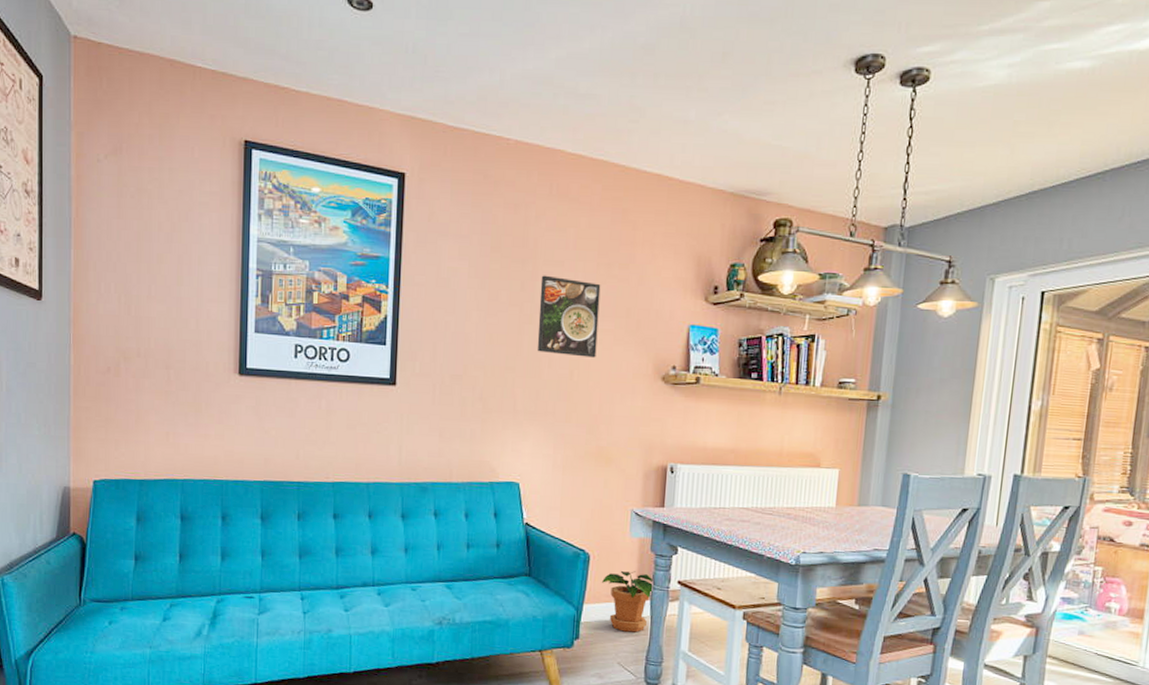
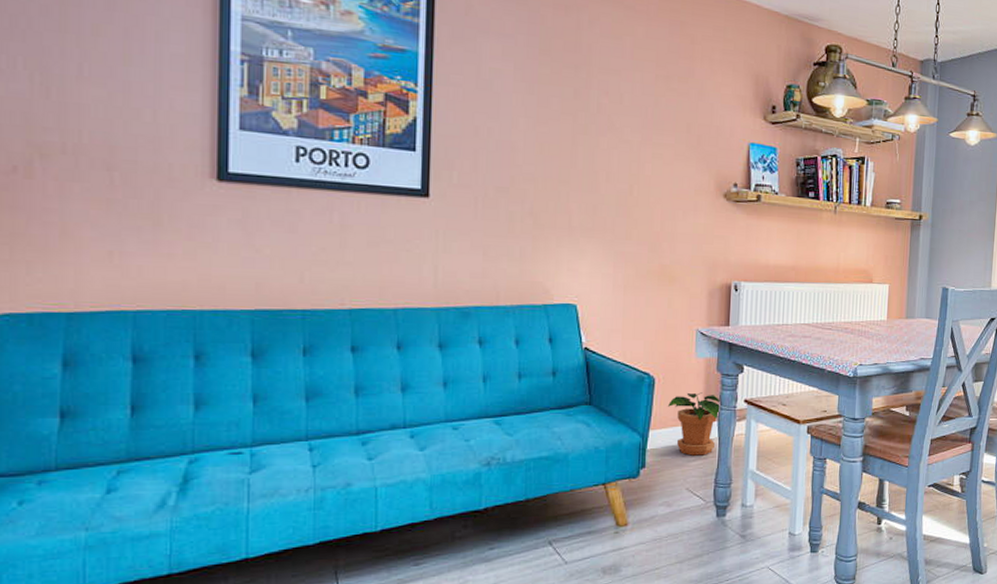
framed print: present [537,275,601,358] -> none [593,83,660,173]

